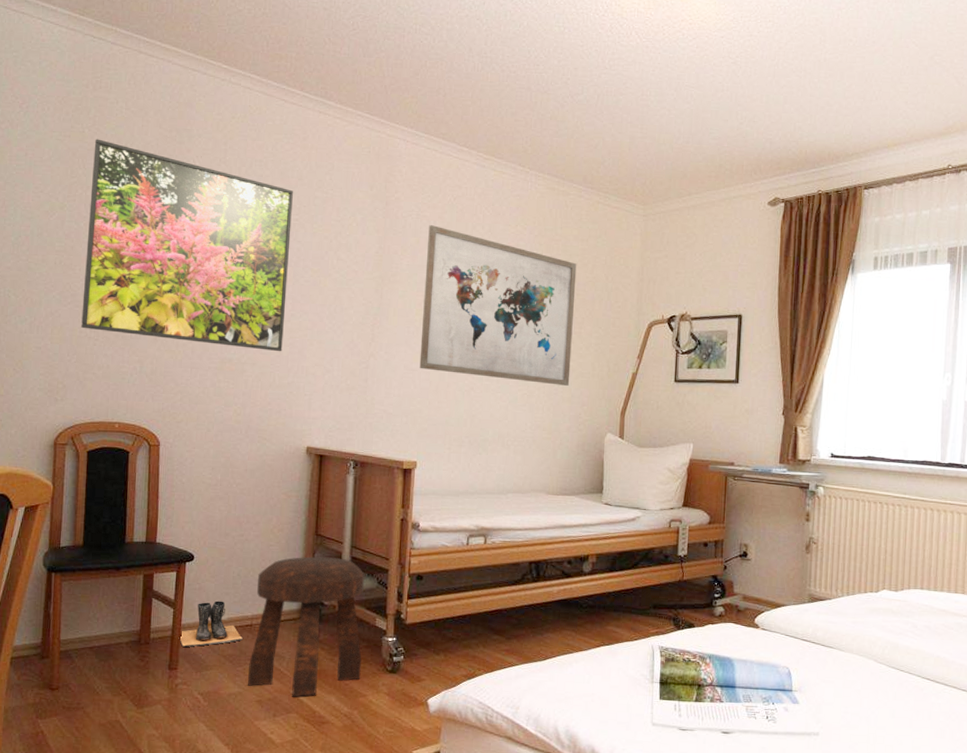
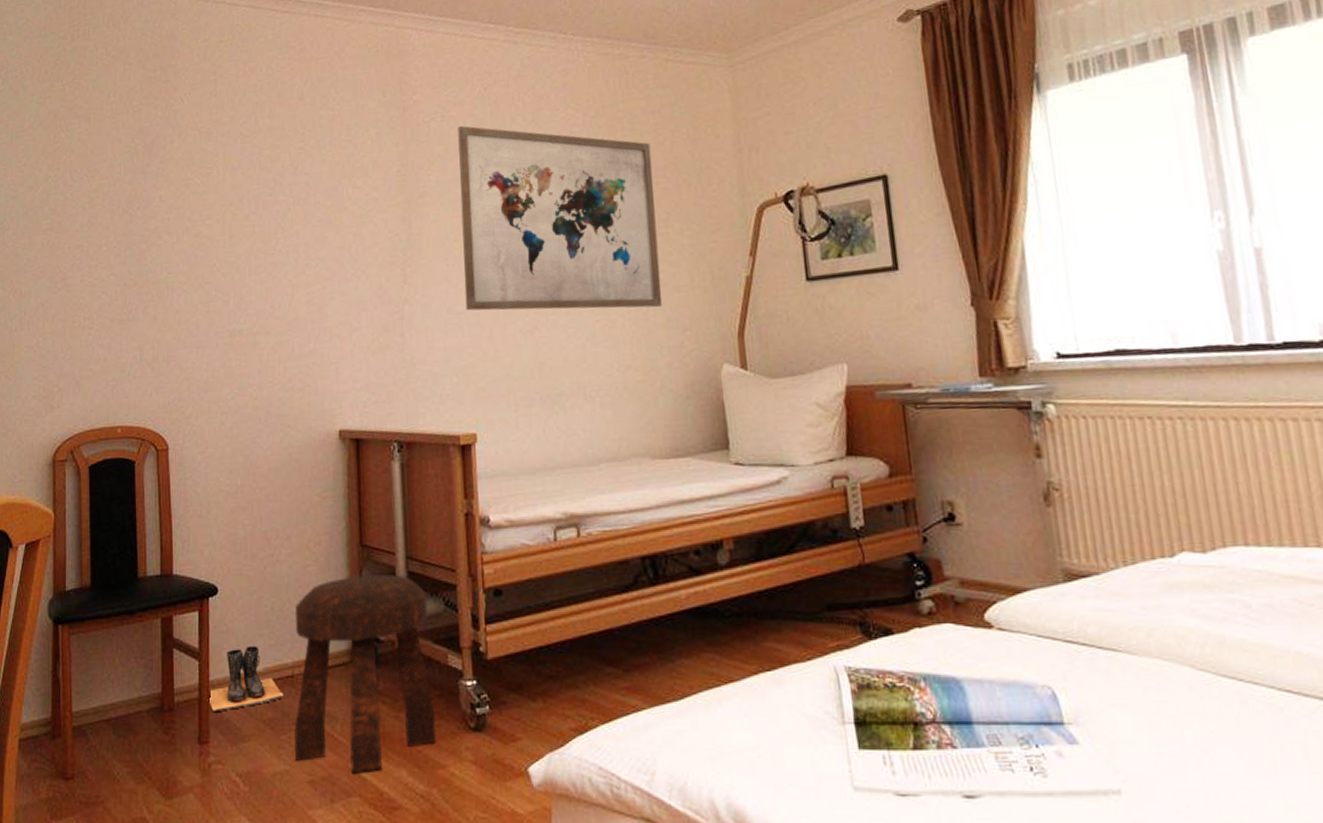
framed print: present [81,139,293,352] -> none [73,94,299,317]

